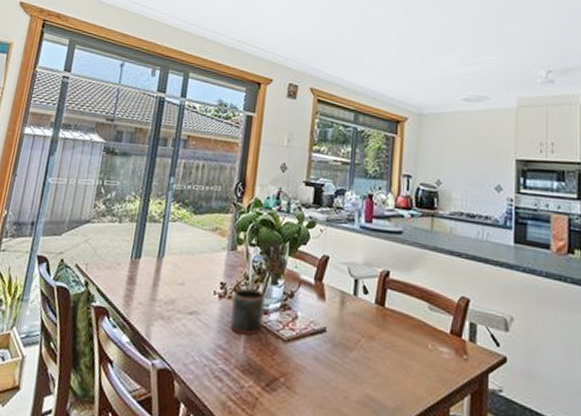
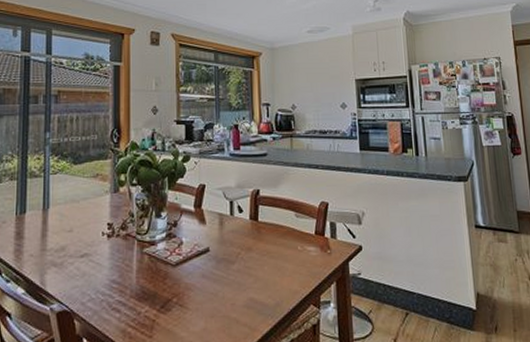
mug: present [230,288,266,335] -> none [120,224,152,267]

